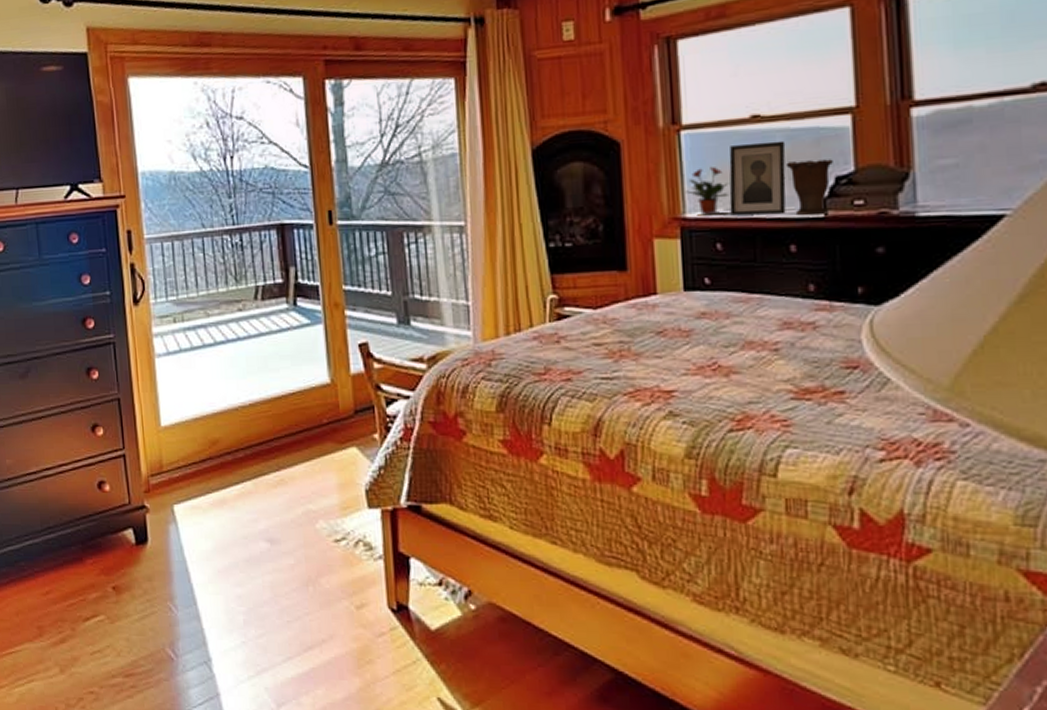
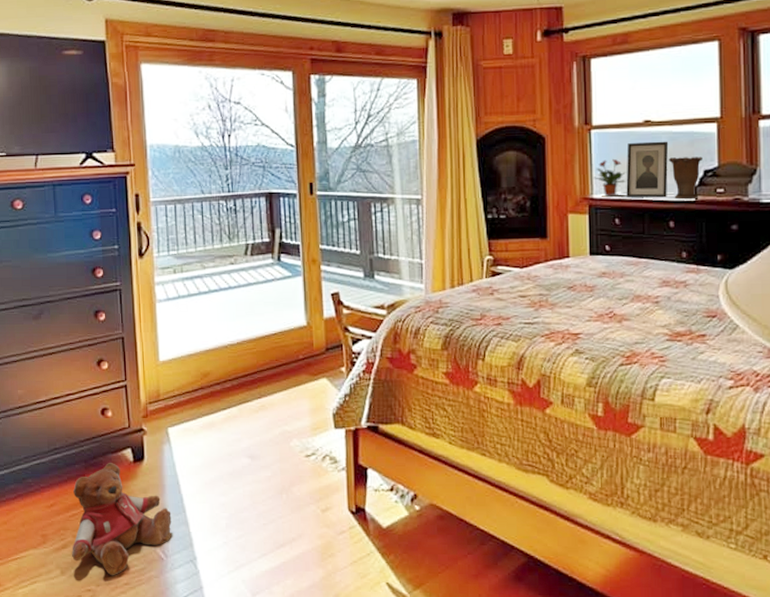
teddy bear: none [70,545,182,677] -> present [72,463,172,576]

